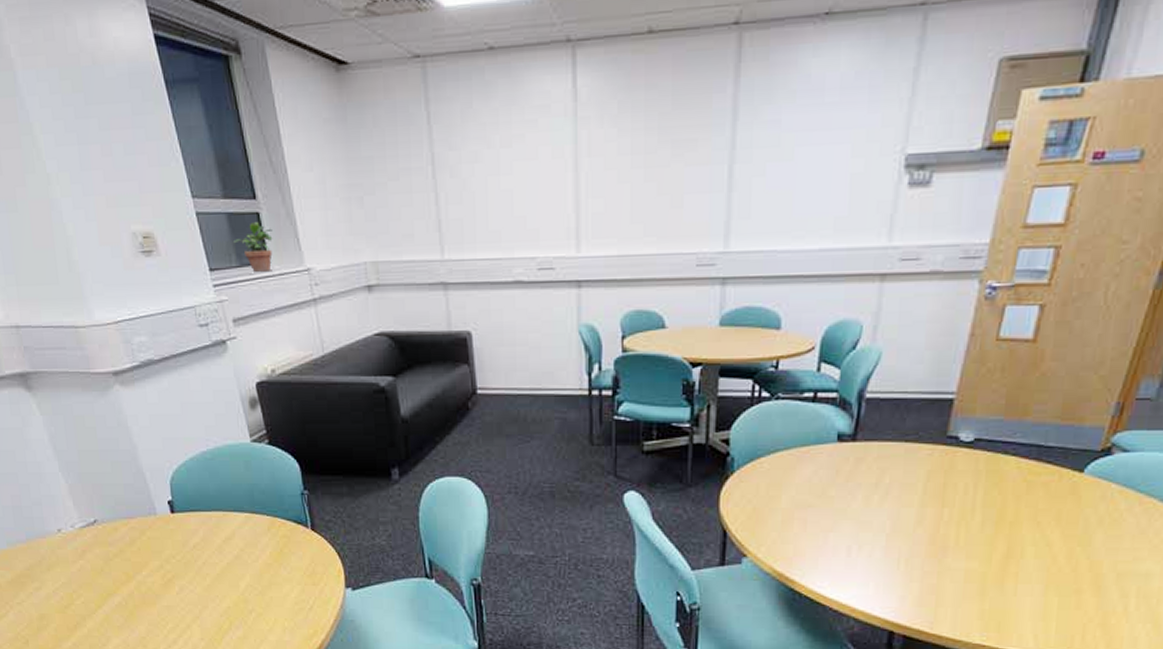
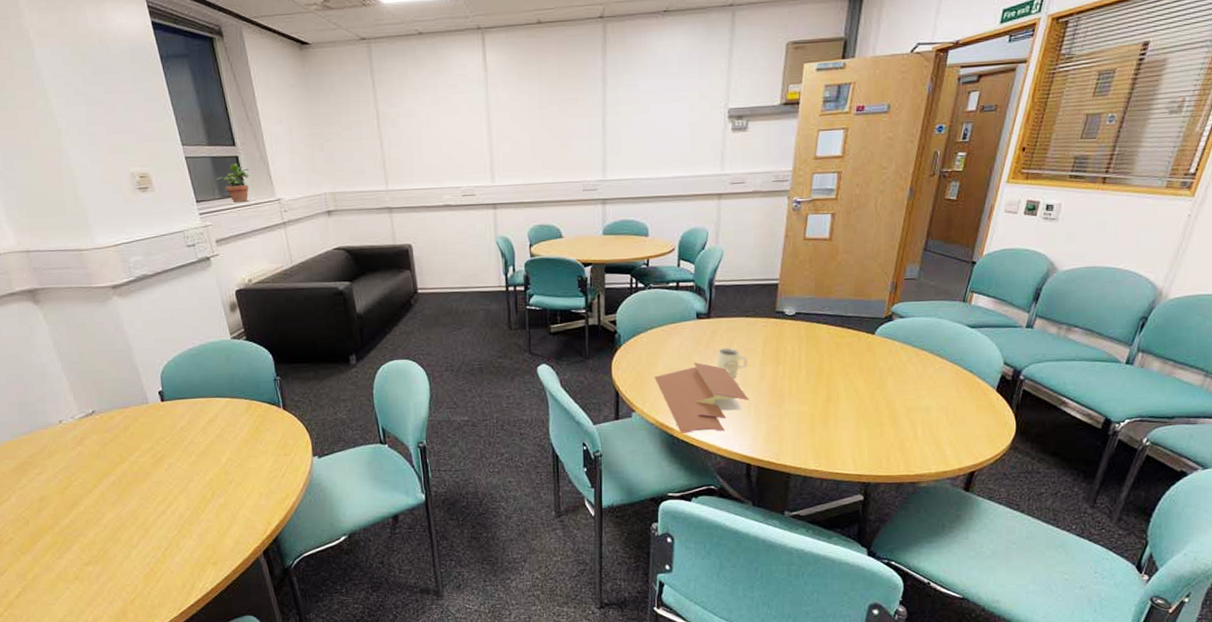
papers: none [775,498,900,588] -> present [654,362,749,433]
mug: none [859,481,903,521] -> present [716,347,748,378]

